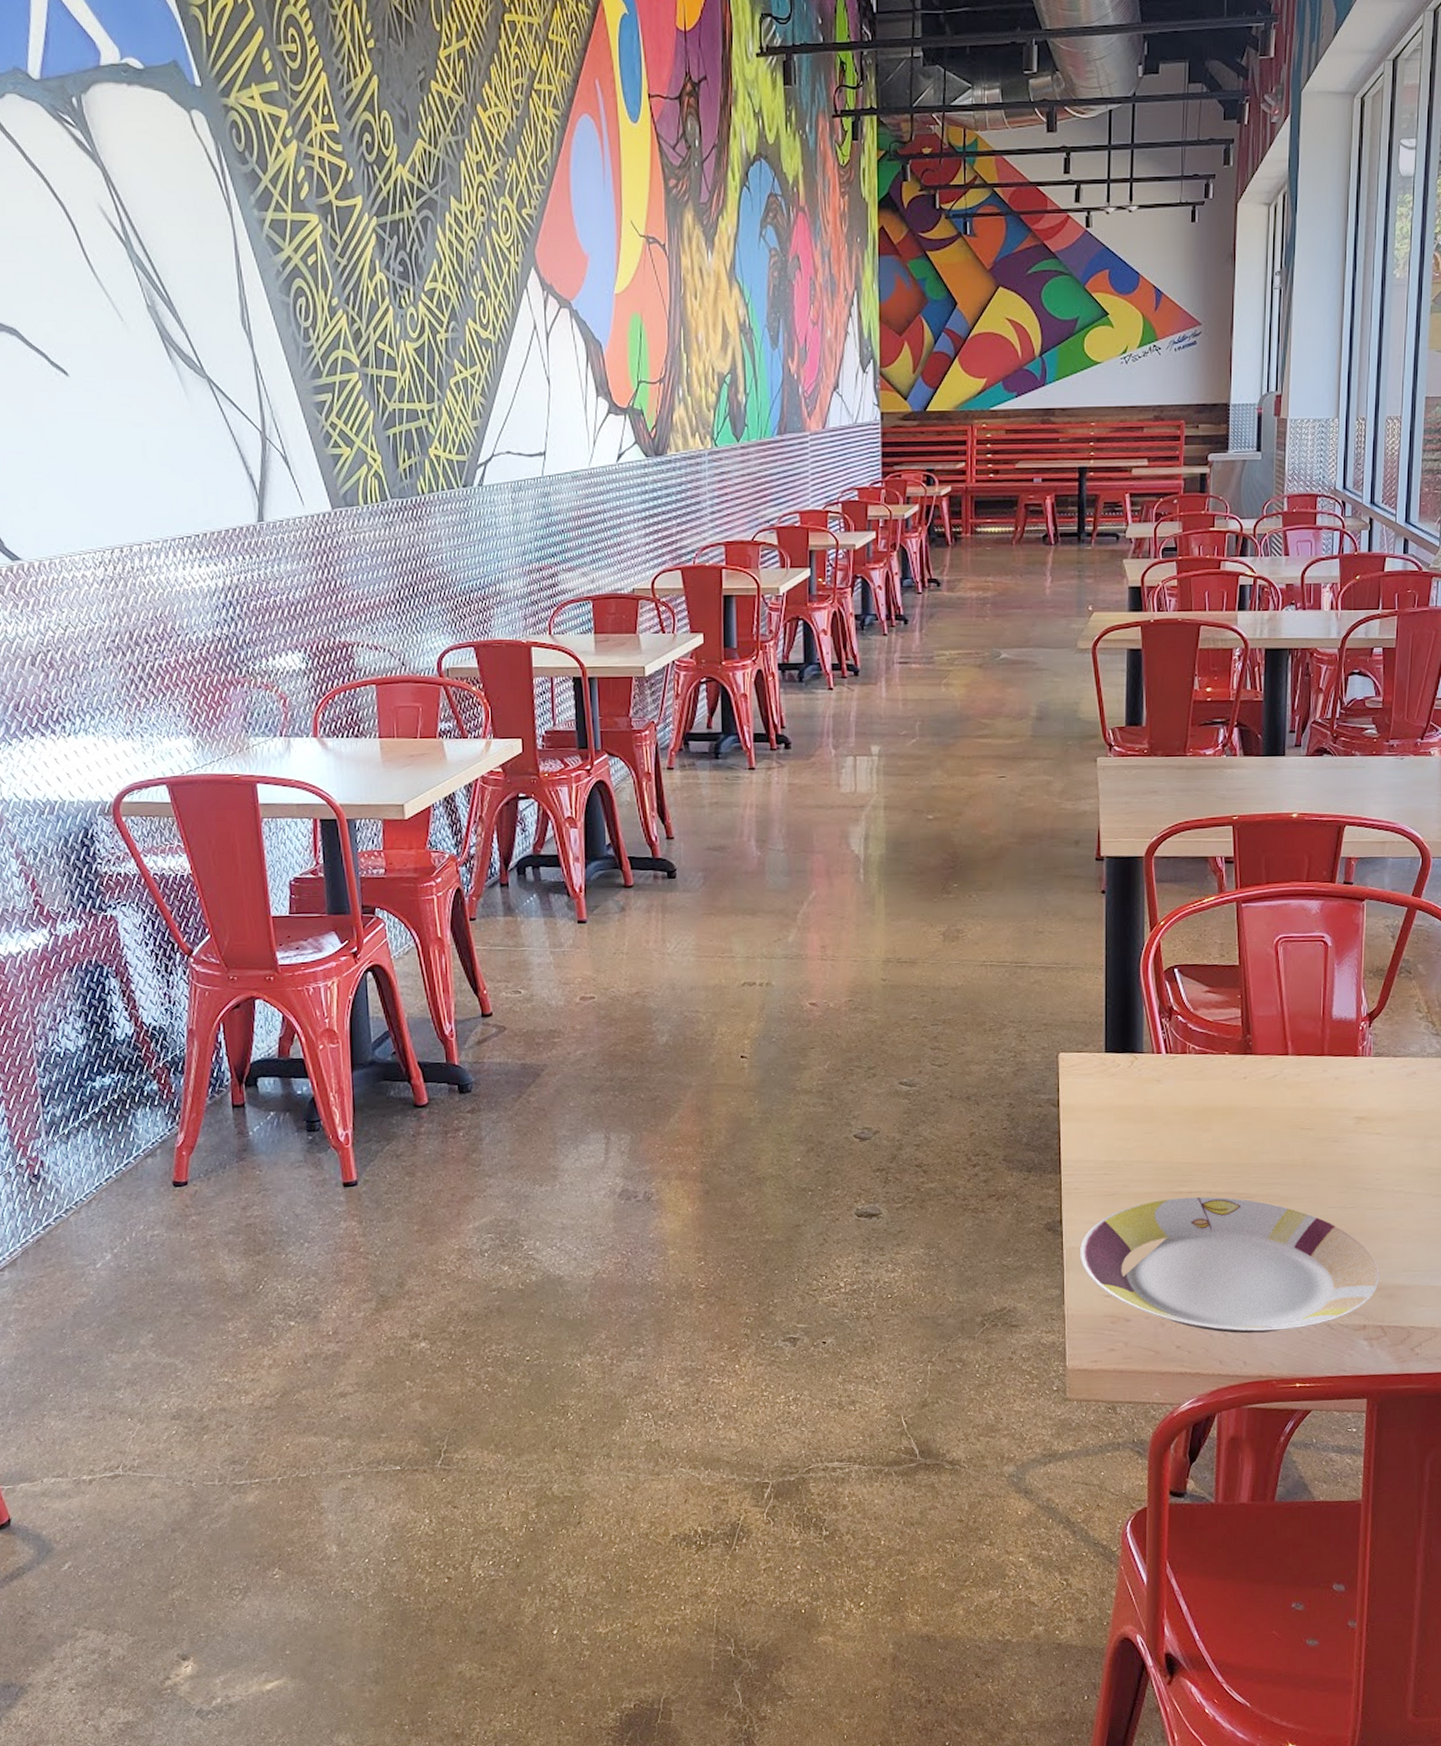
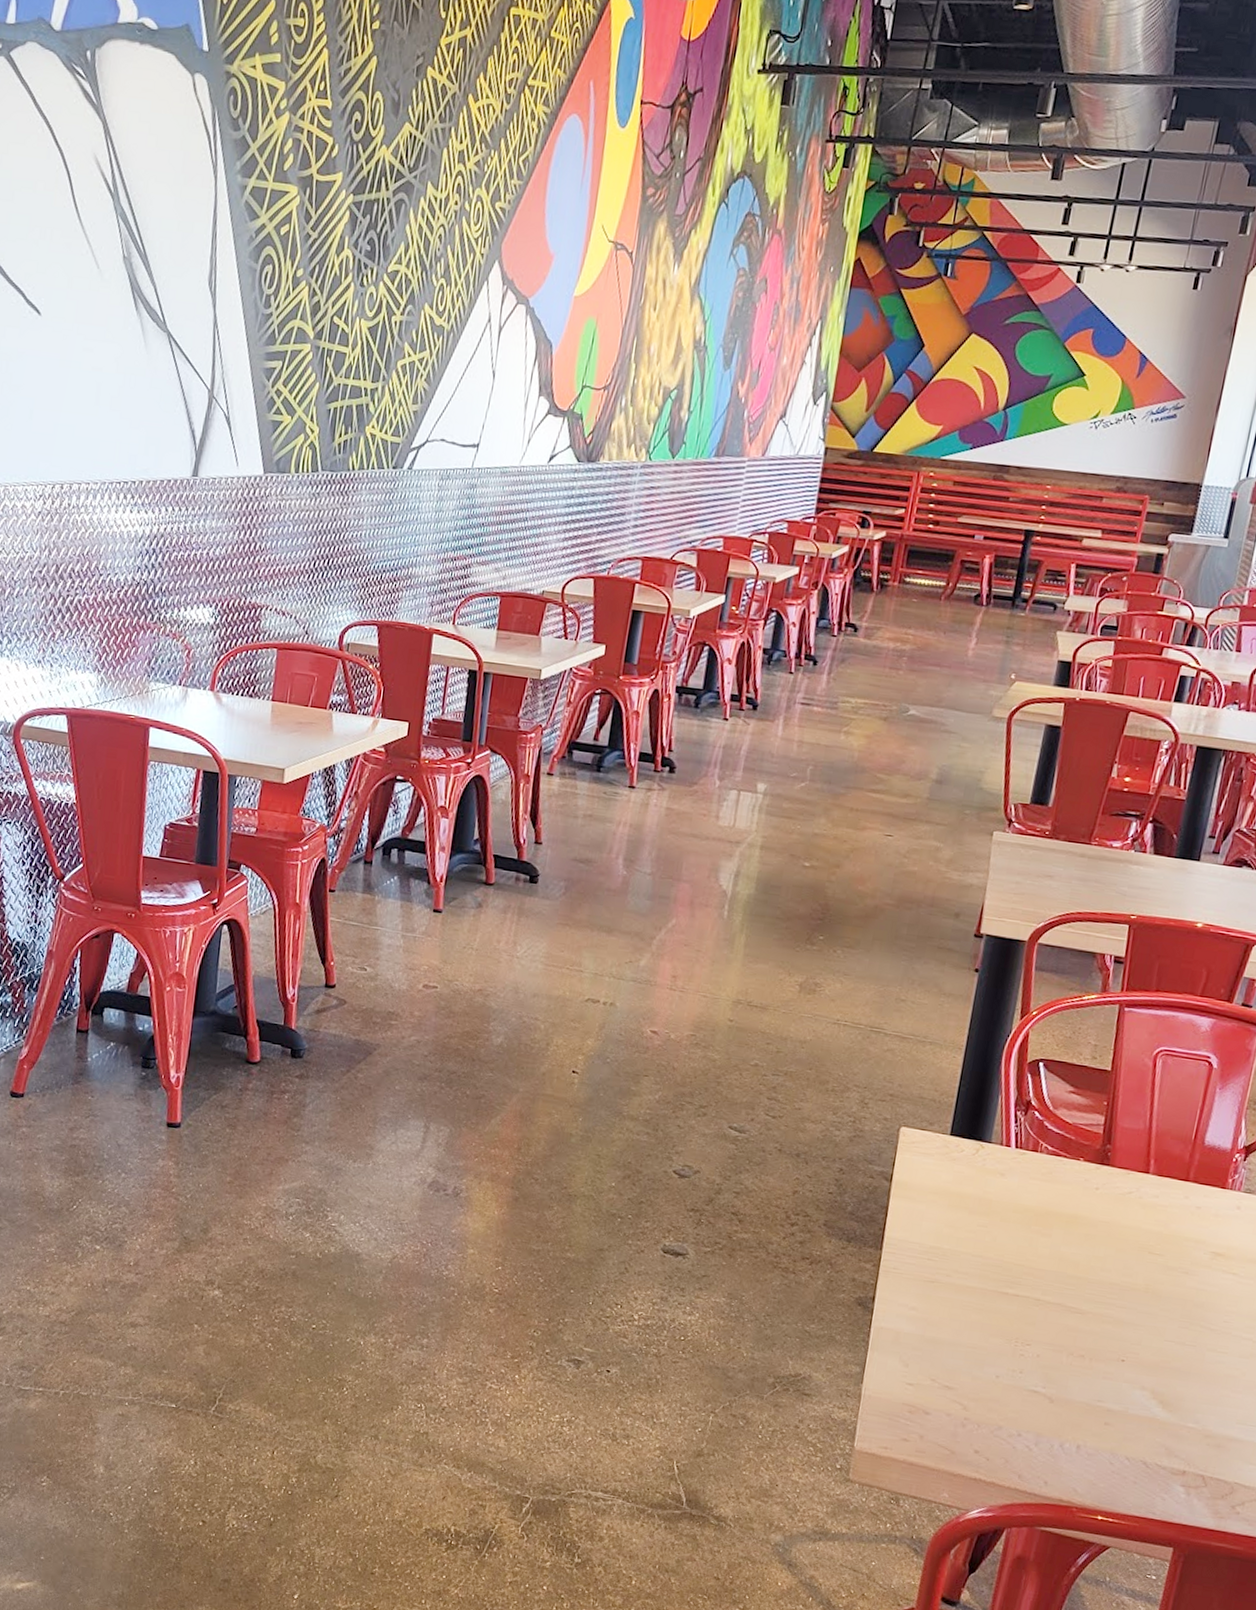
plate: present [1079,1197,1379,1334] -> none [887,1296,1211,1461]

